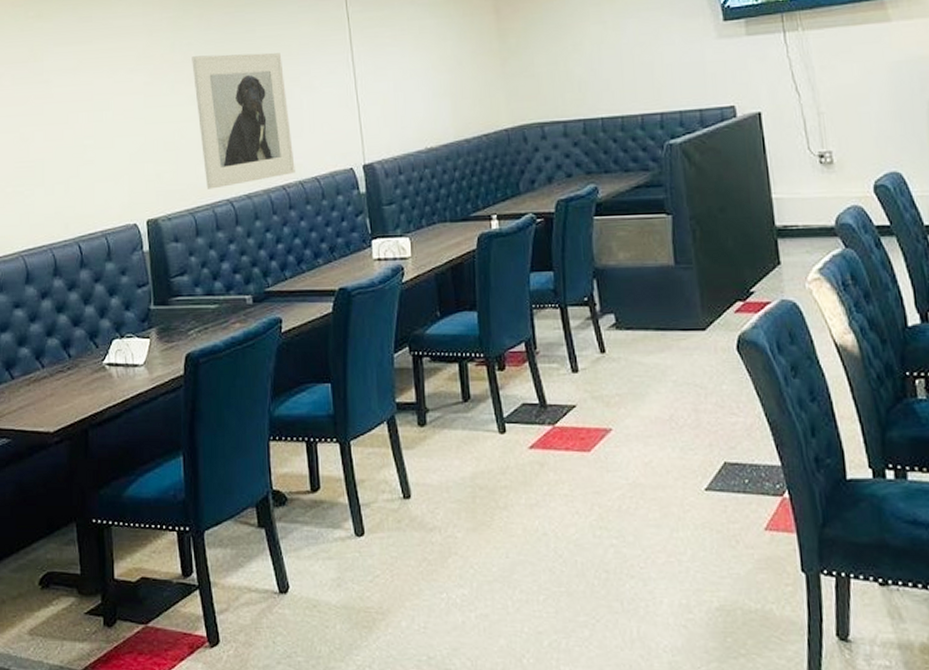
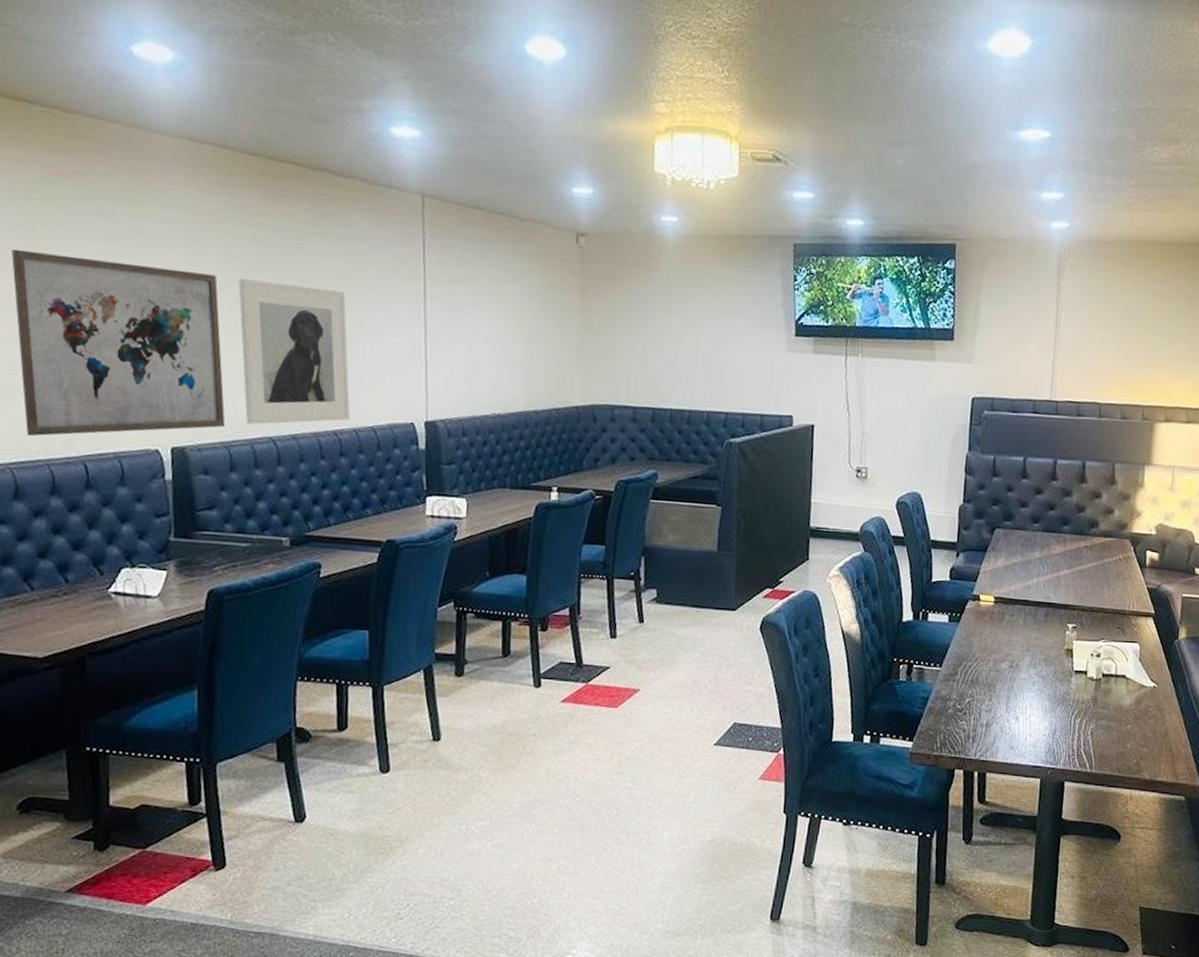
wall art: none [17,56,190,225] -> present [12,249,226,437]

